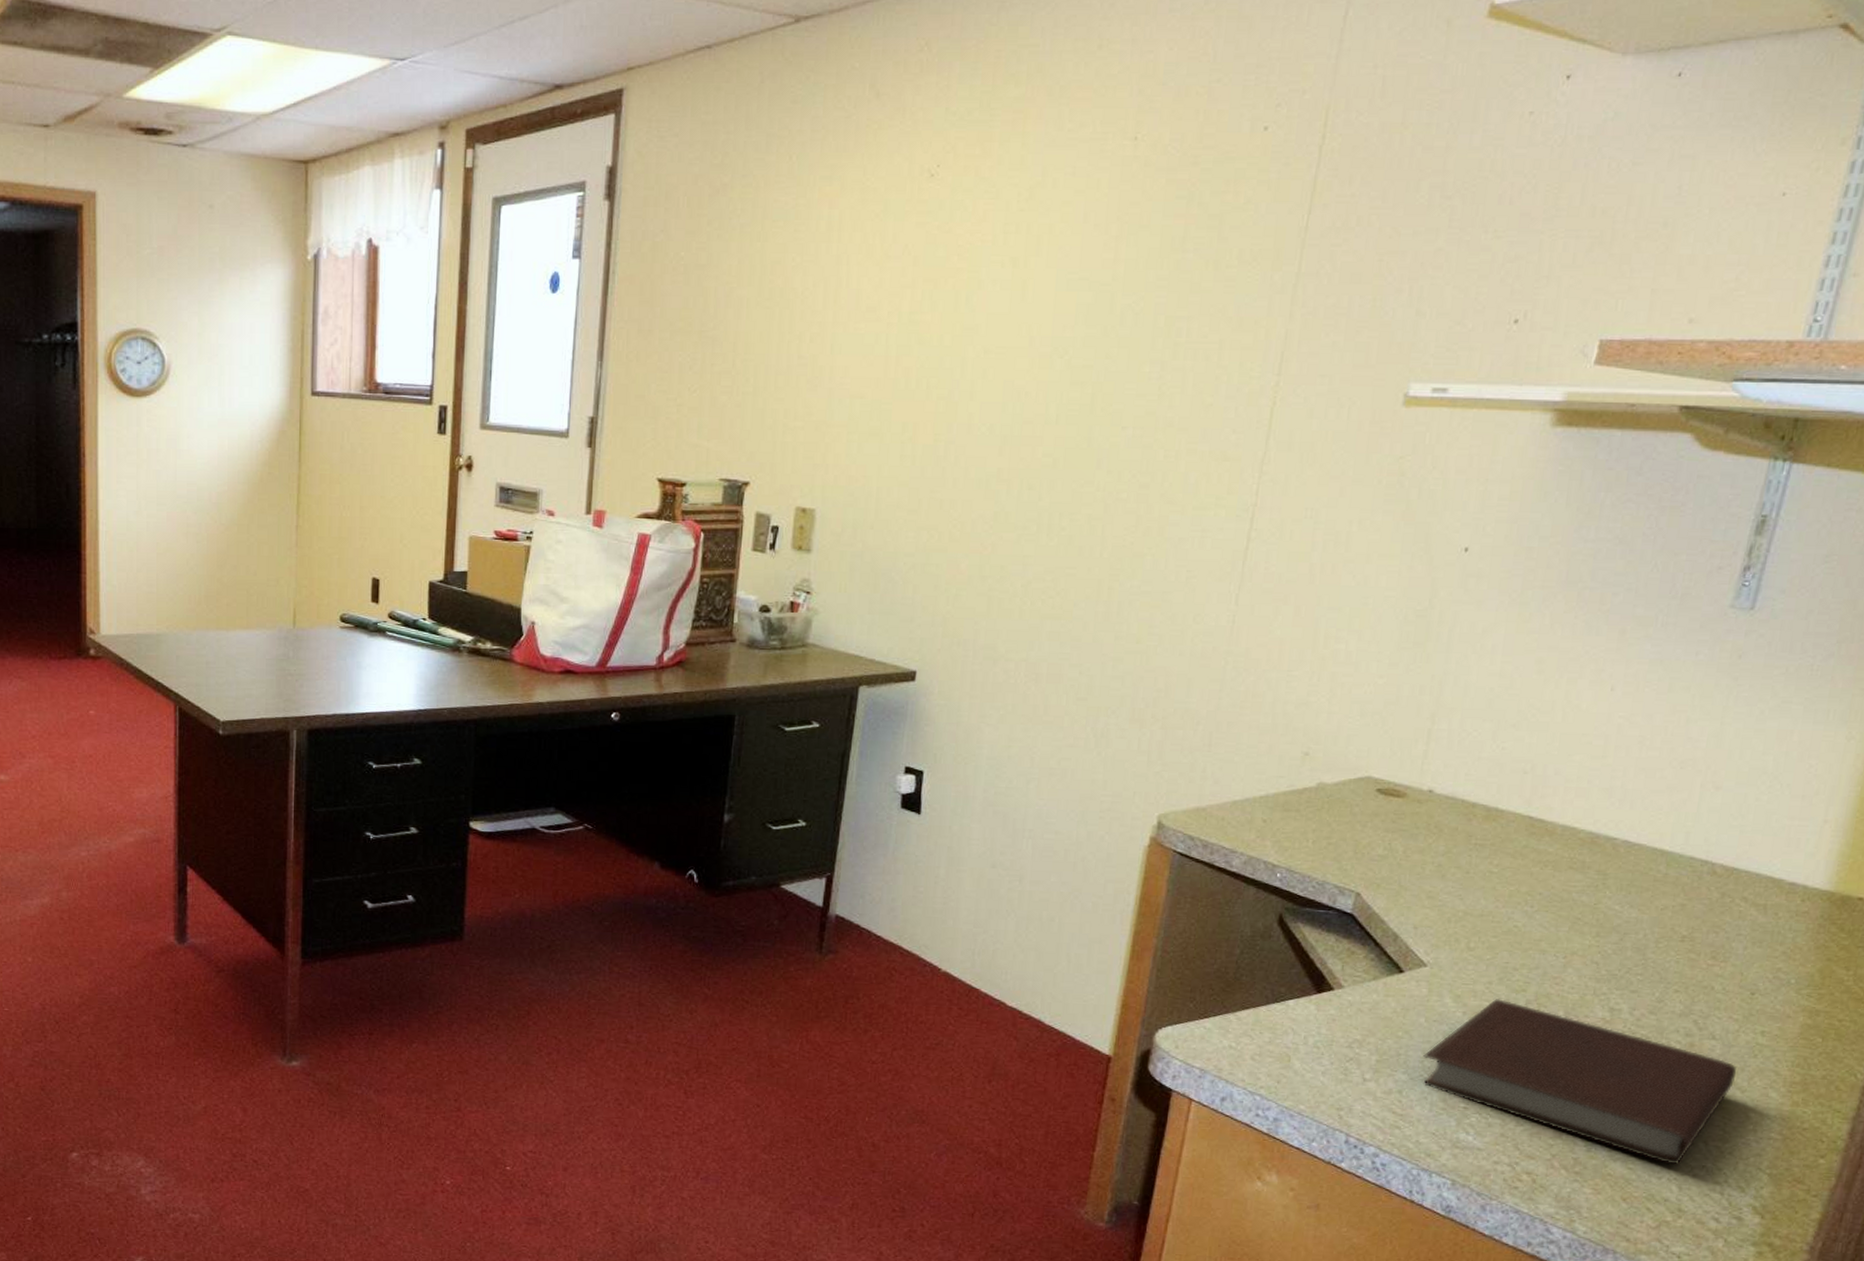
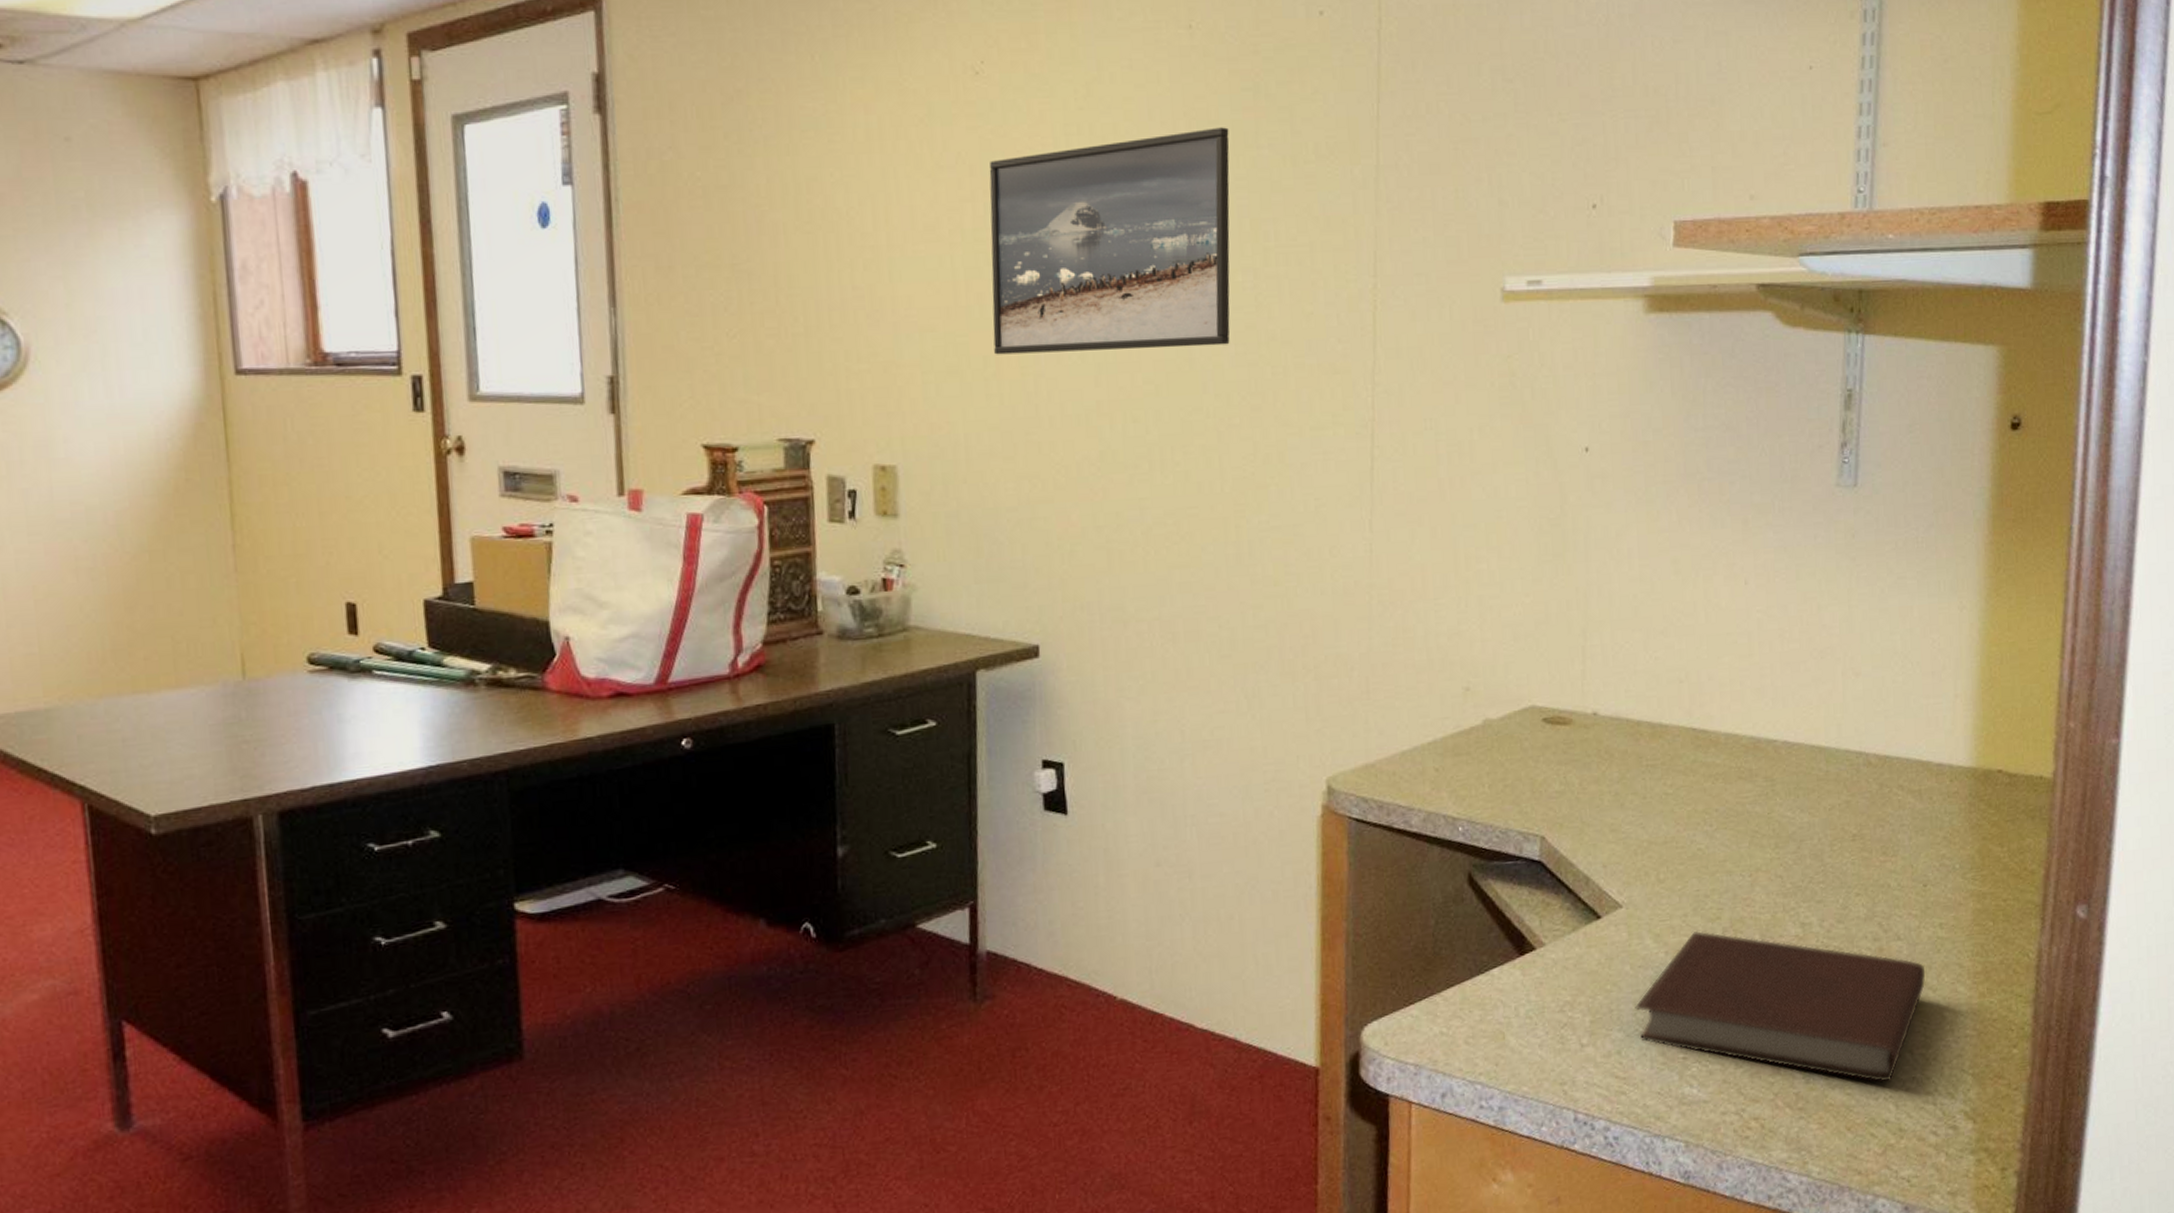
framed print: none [913,231,1158,428] -> present [989,127,1230,355]

